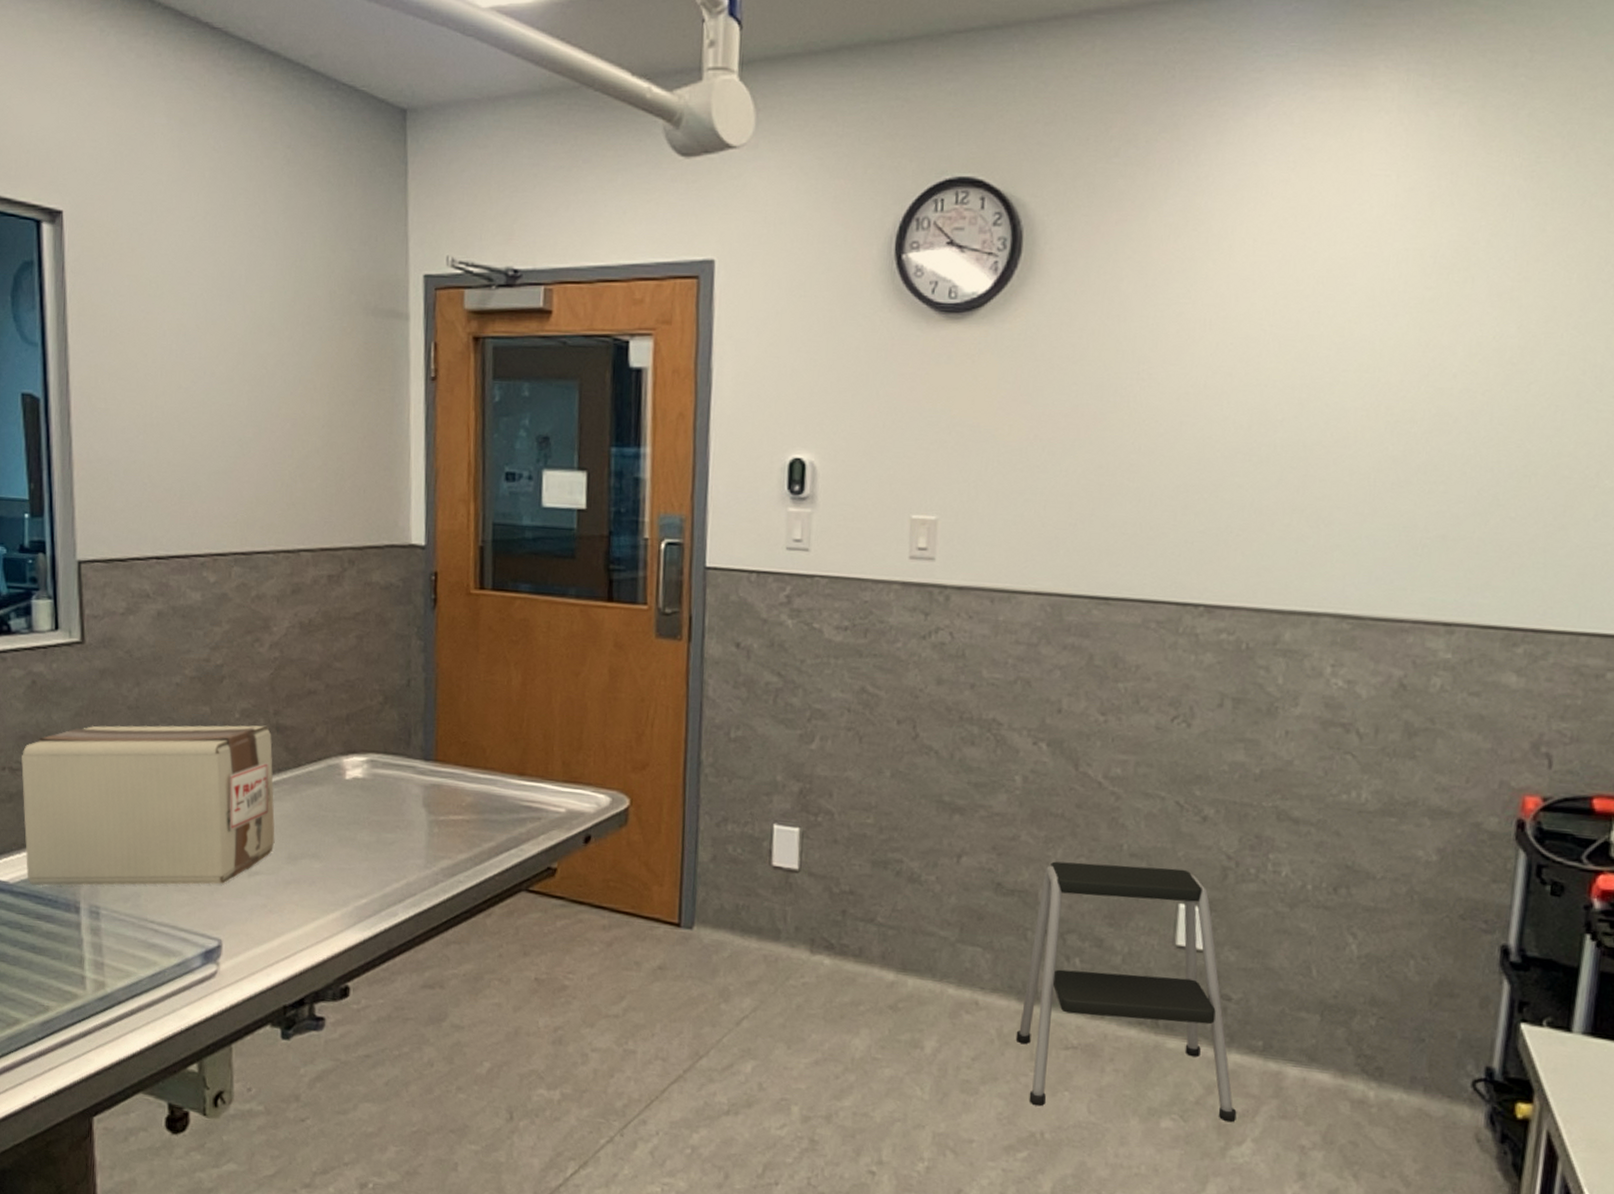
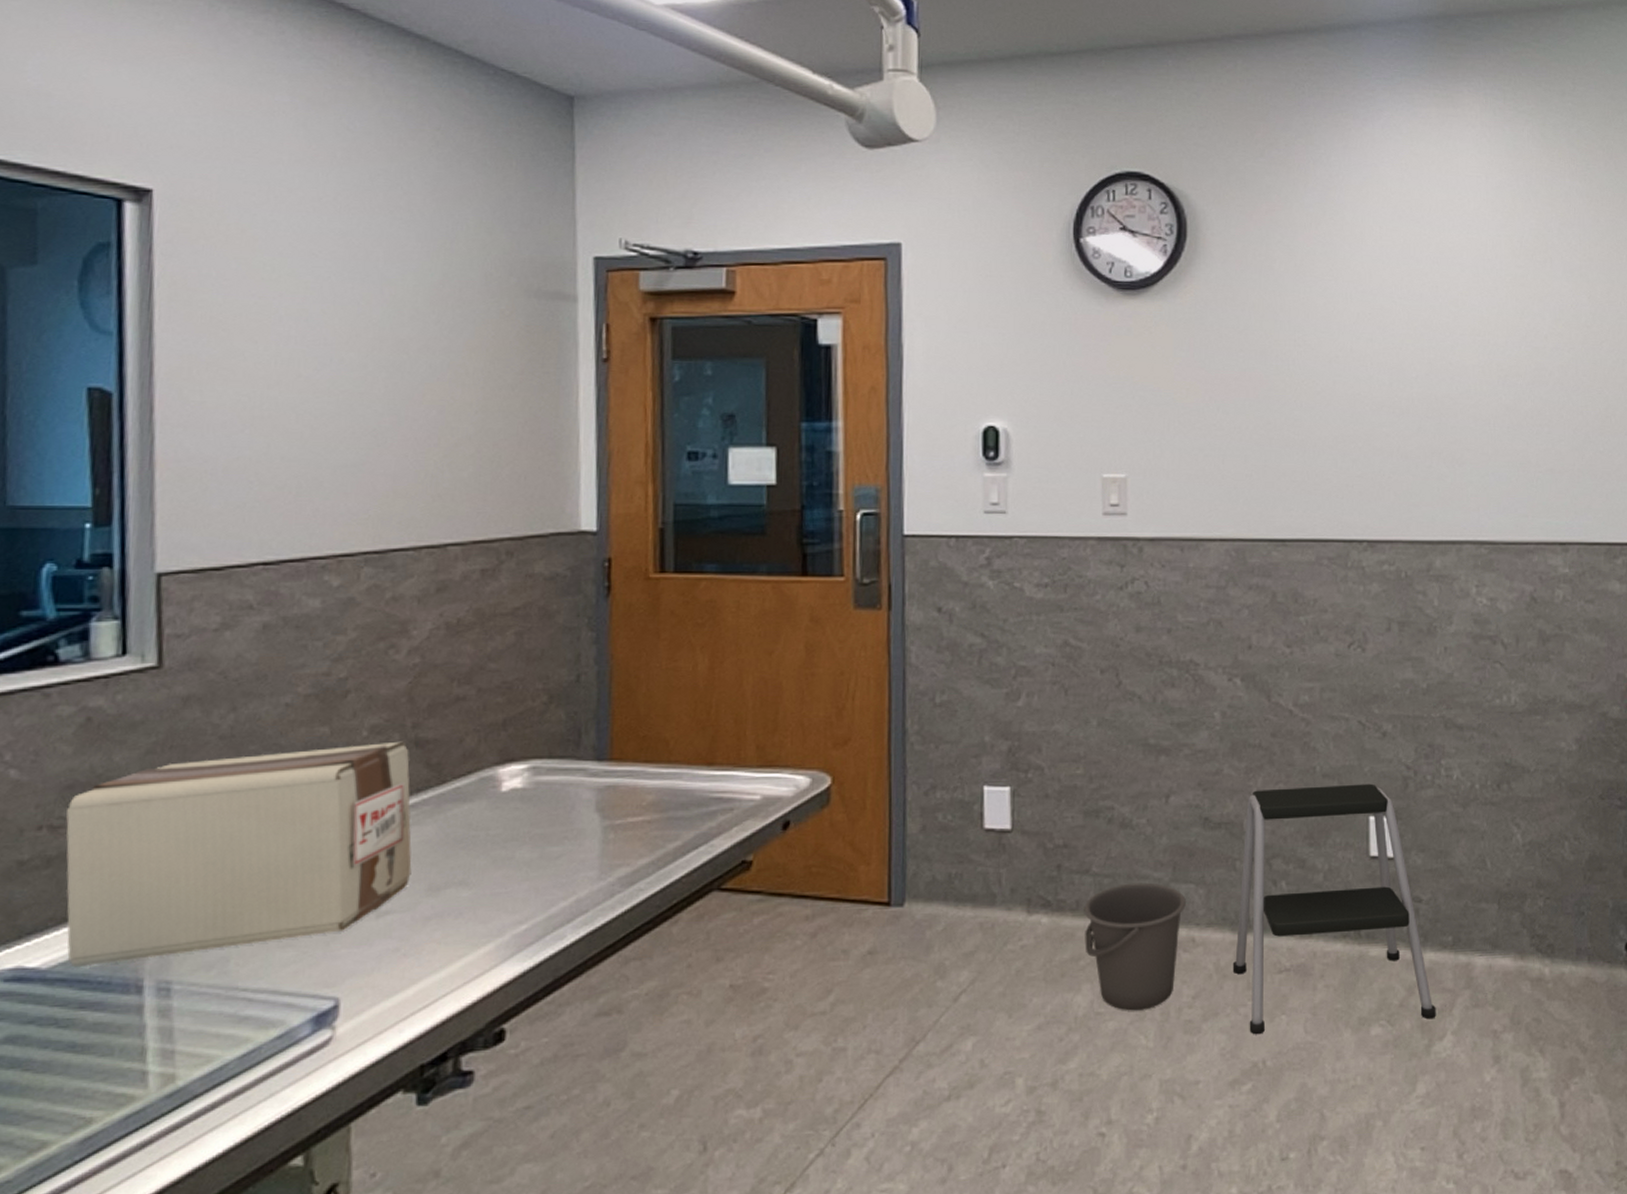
bucket: none [865,937,973,1063] -> present [1084,882,1187,1011]

